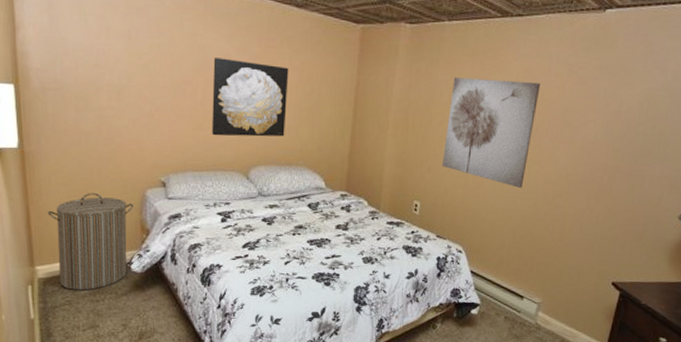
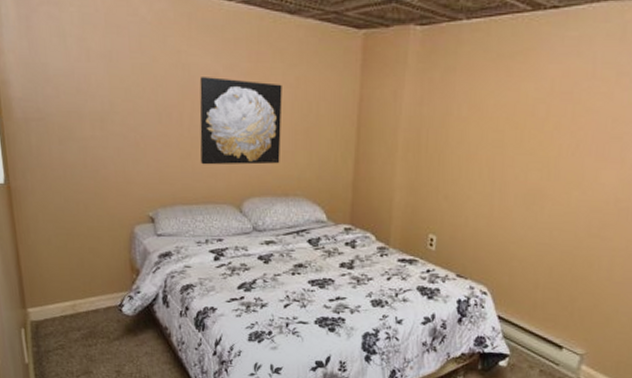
laundry hamper: present [47,193,134,290] -> none [36,230,122,334]
wall art: present [442,77,541,188] -> none [462,87,582,217]

